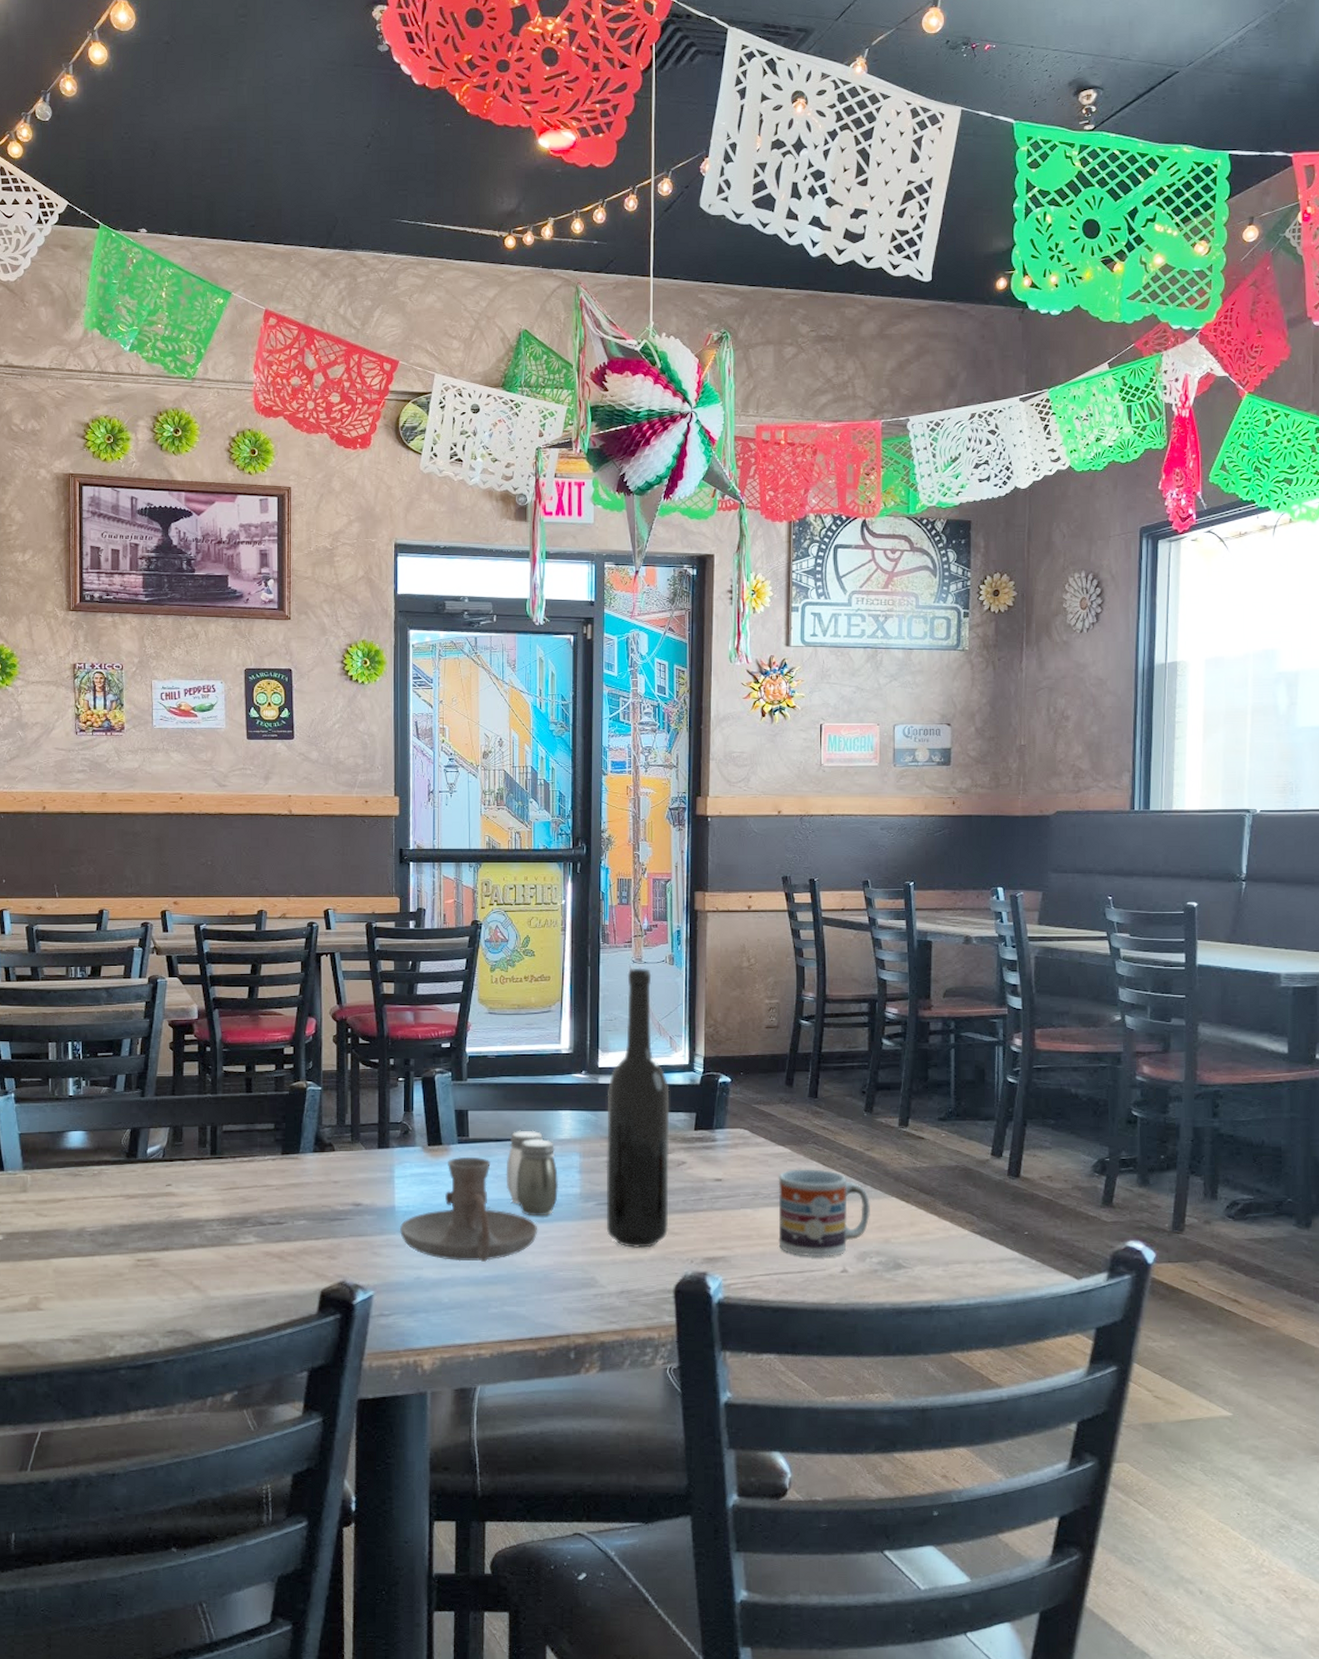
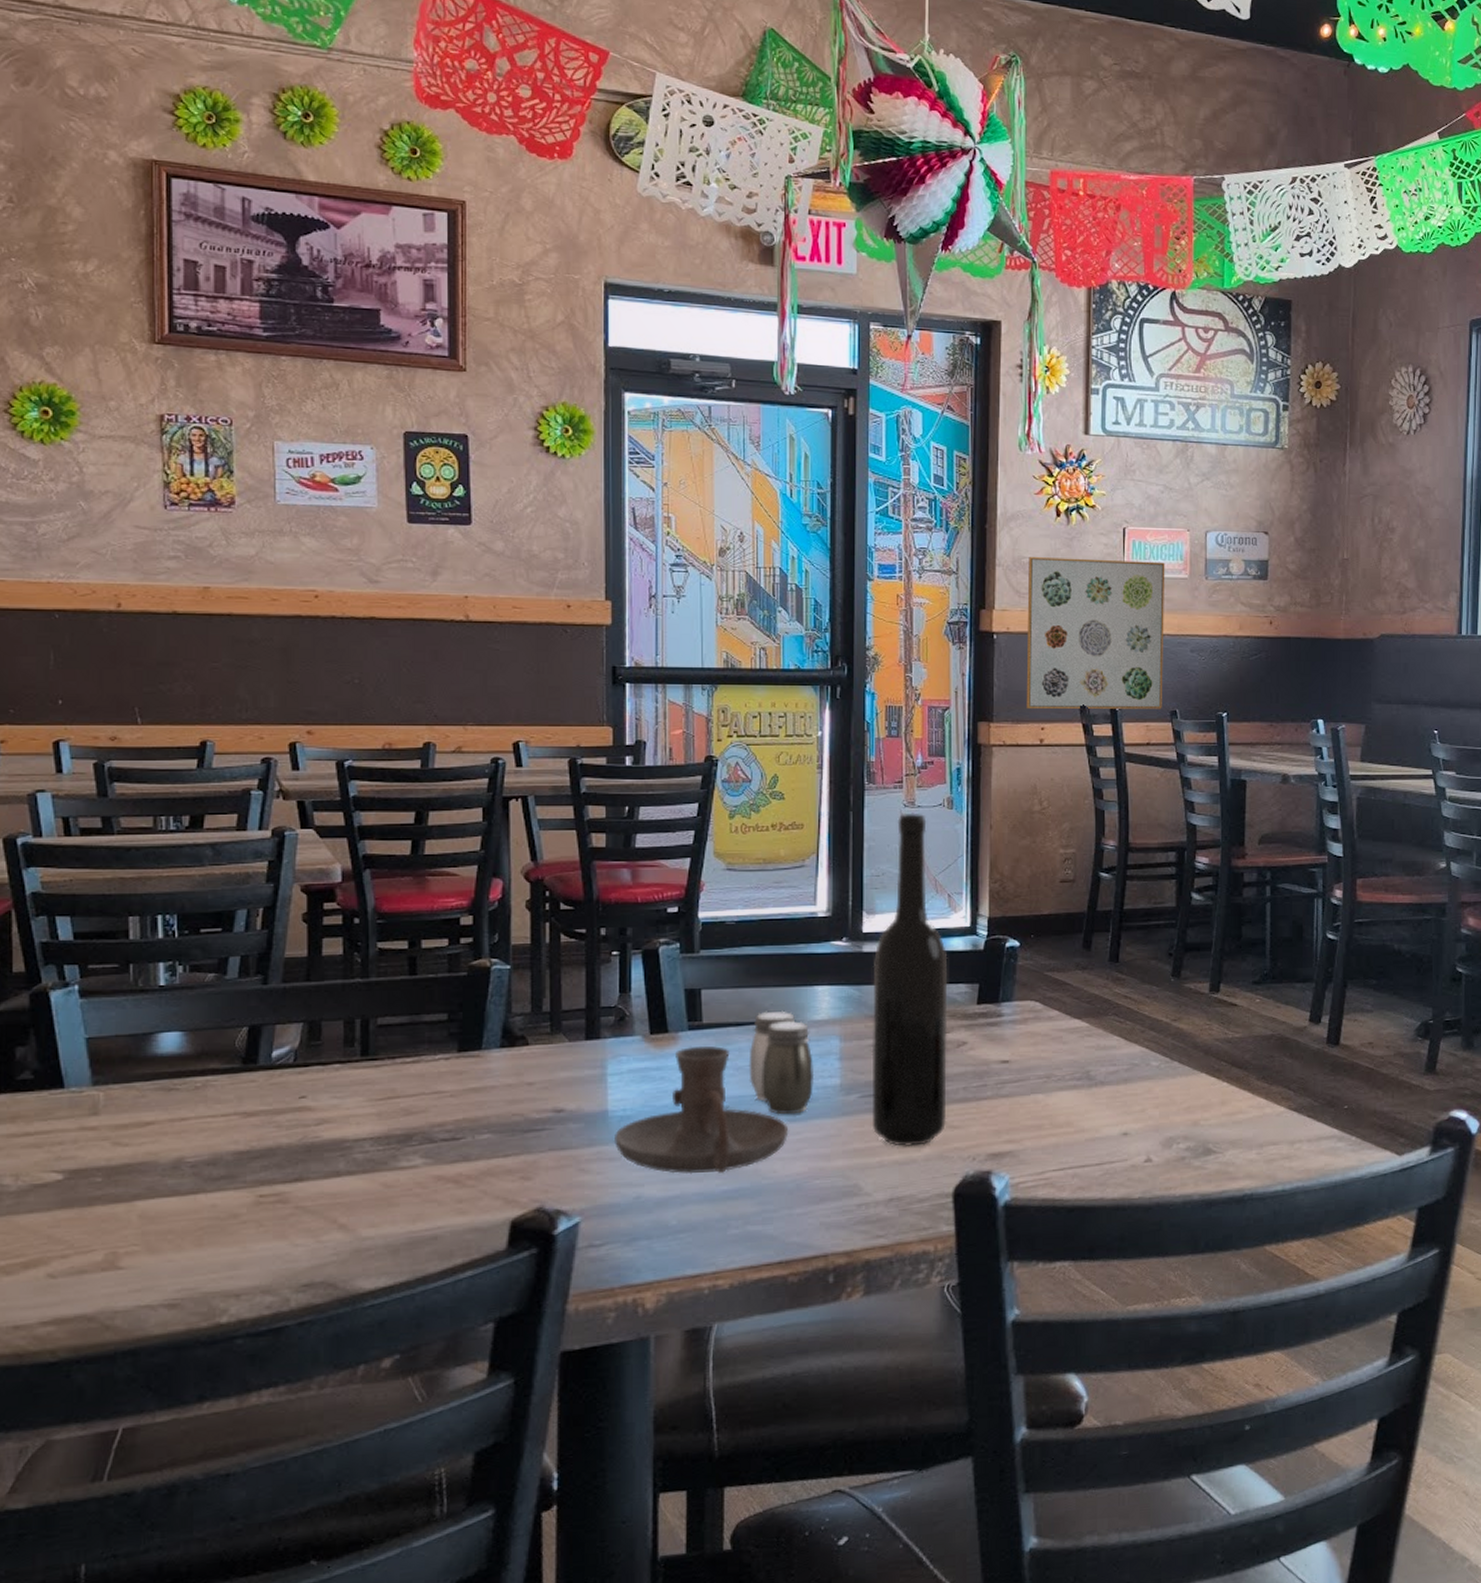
wall art: none [736,751,858,881] -> present [1026,557,1165,710]
cup: present [778,1169,870,1257] -> none [1074,1044,1177,1147]

